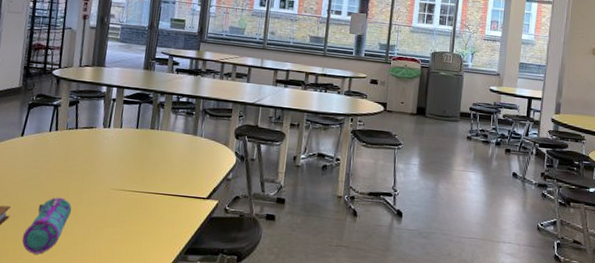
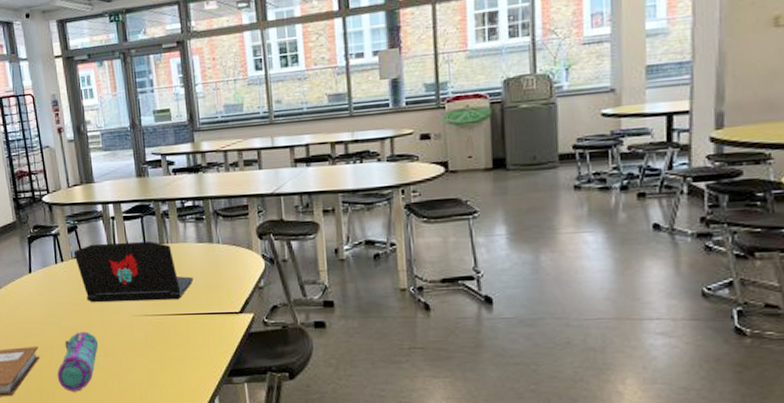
laptop: none [69,119,173,180] -> present [73,240,194,302]

